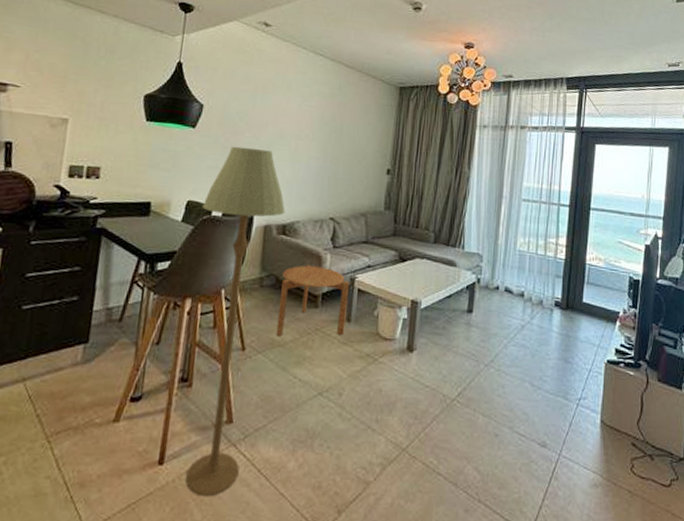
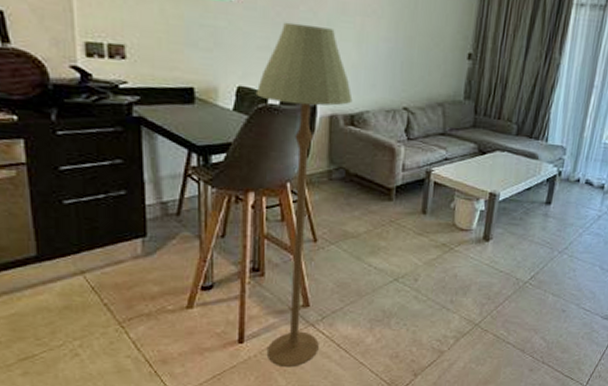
side table: present [276,265,350,337] -> none [348,158,426,229]

